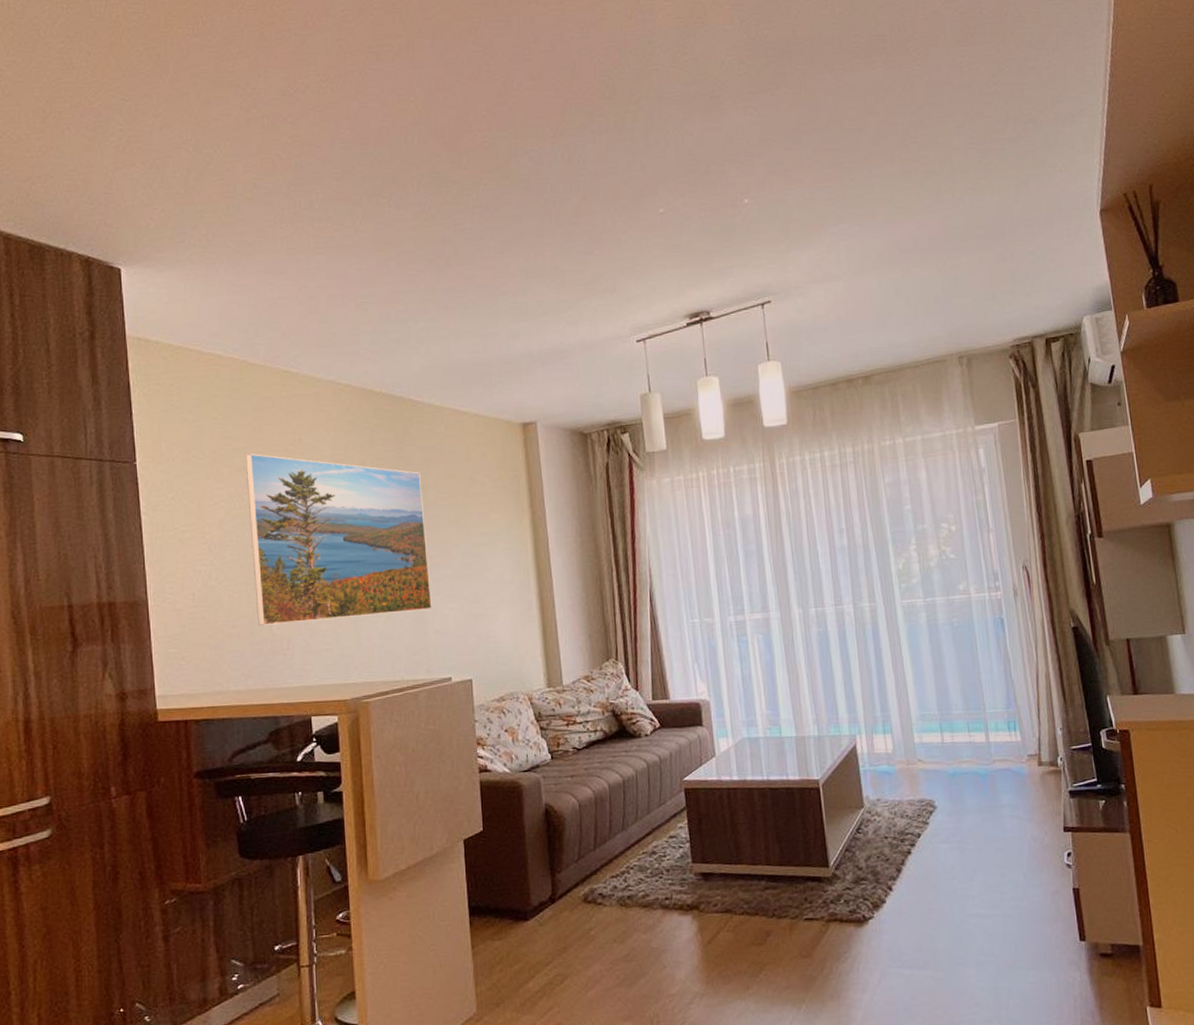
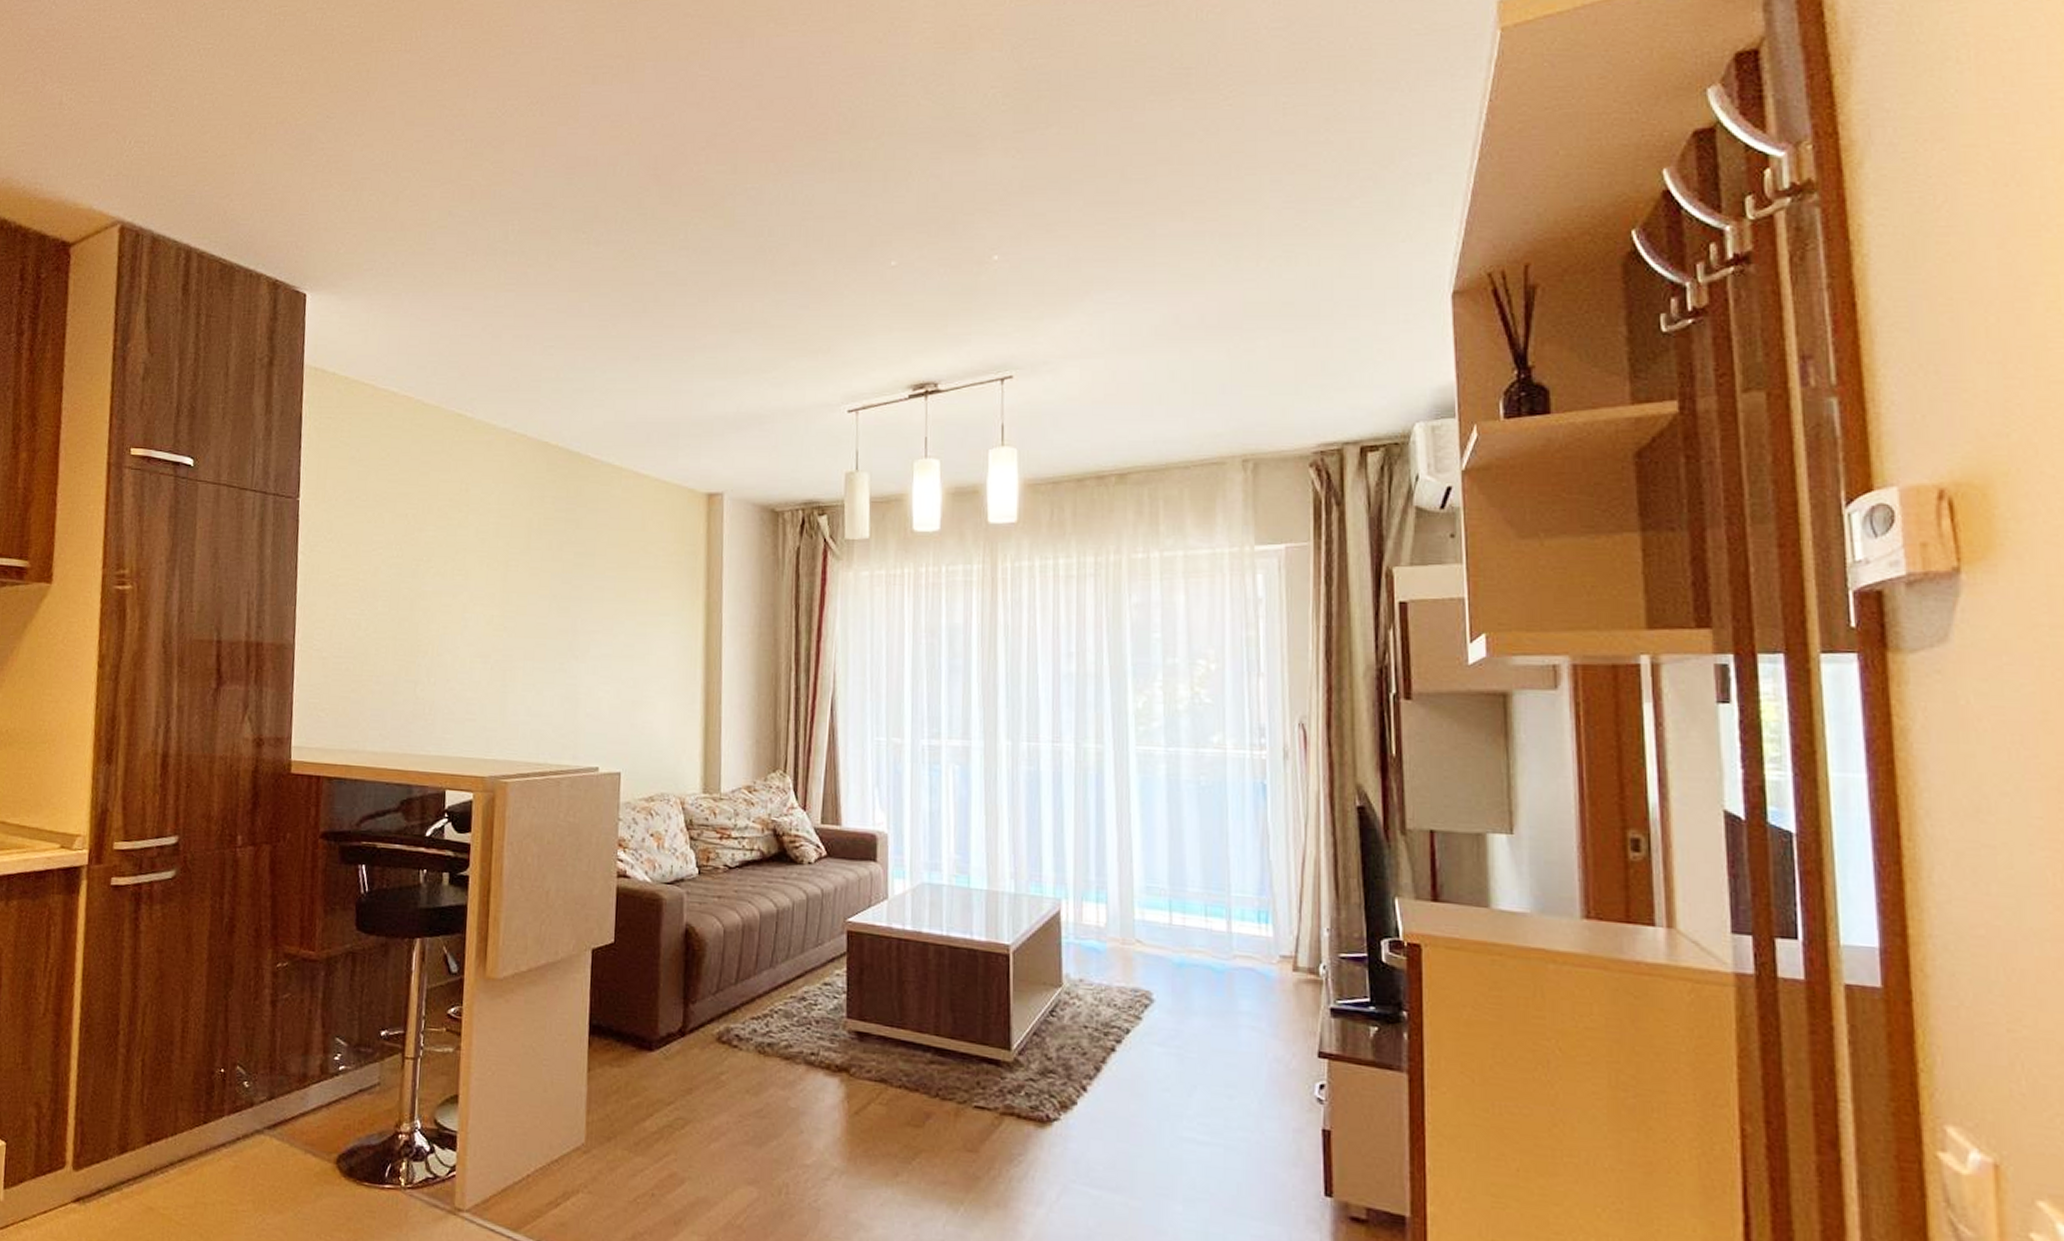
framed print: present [245,454,432,626] -> none [402,500,590,690]

